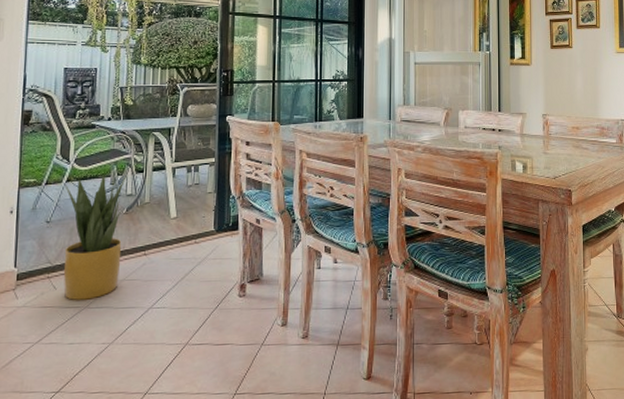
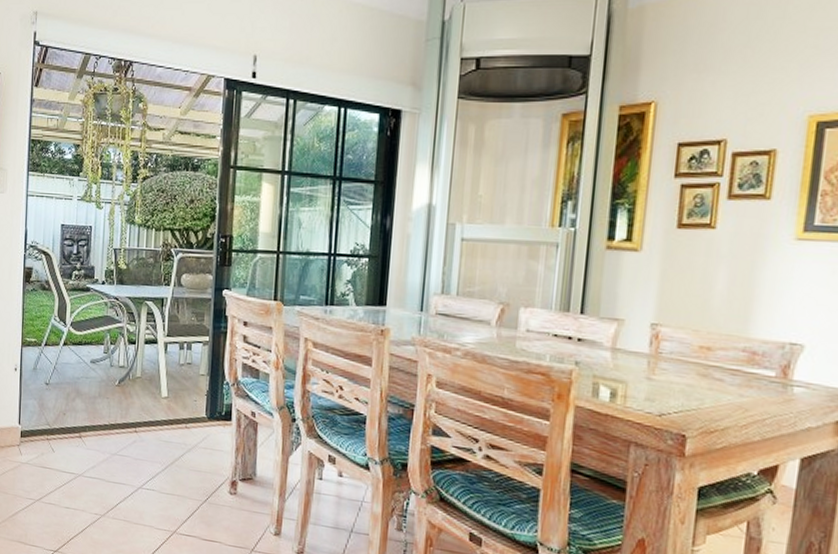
planter: present [63,174,126,300] -> none [60,342,119,468]

